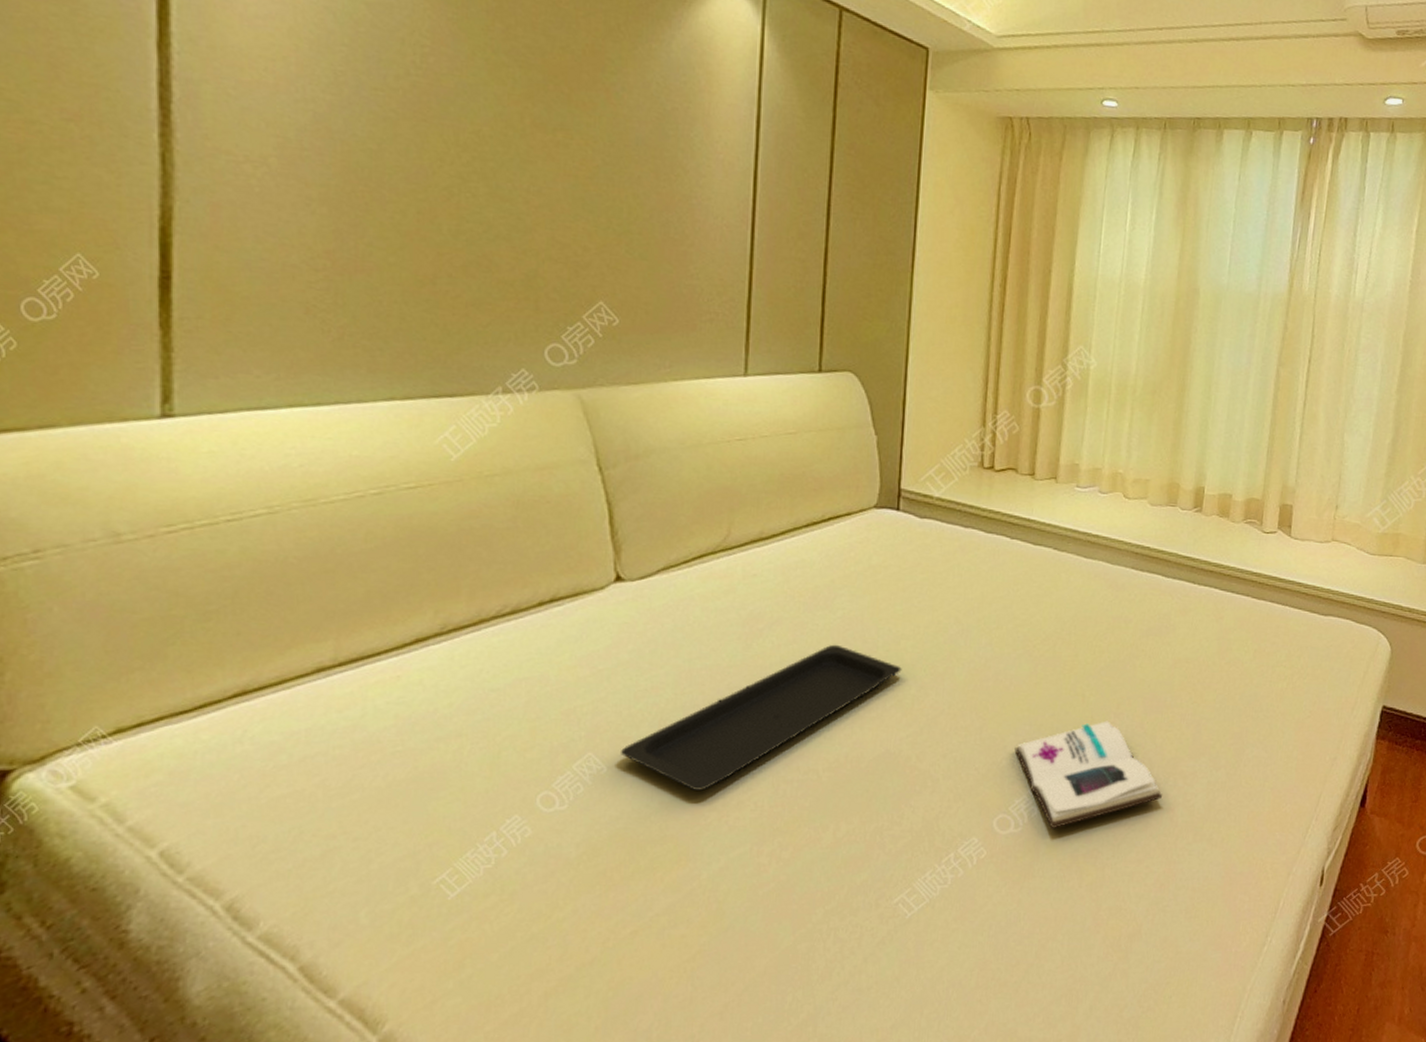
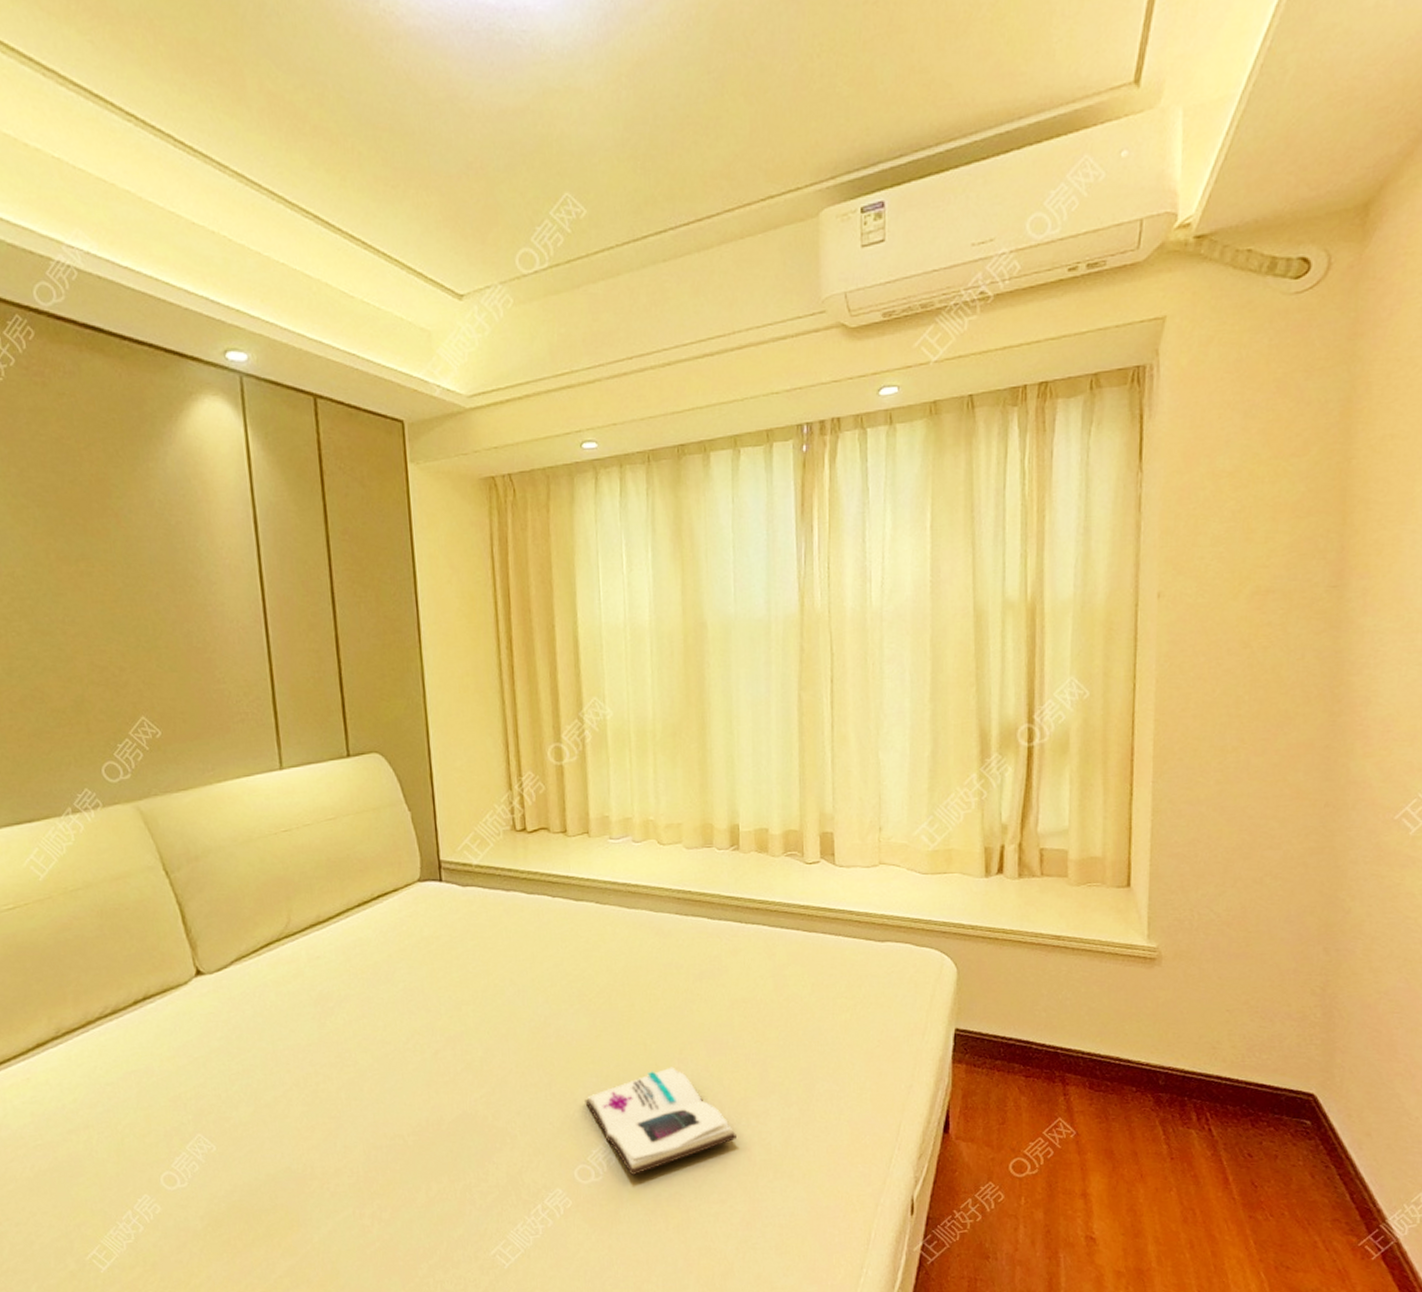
serving tray: present [621,644,902,791] -> none [225,1015,467,1162]

